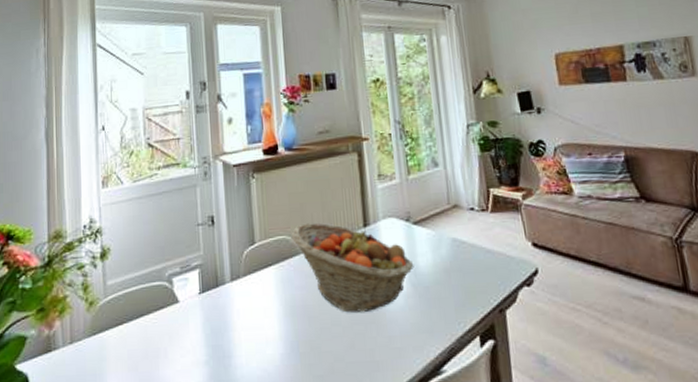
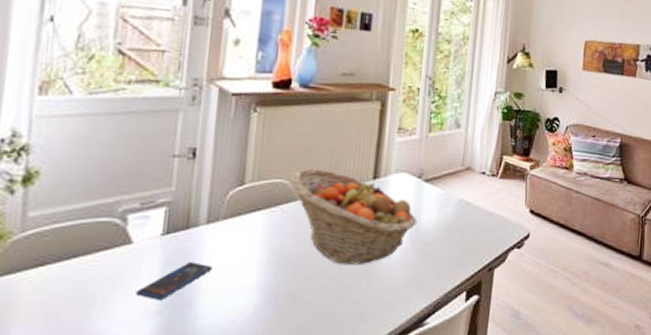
smartphone: none [187,316,241,352] -> present [136,262,212,301]

